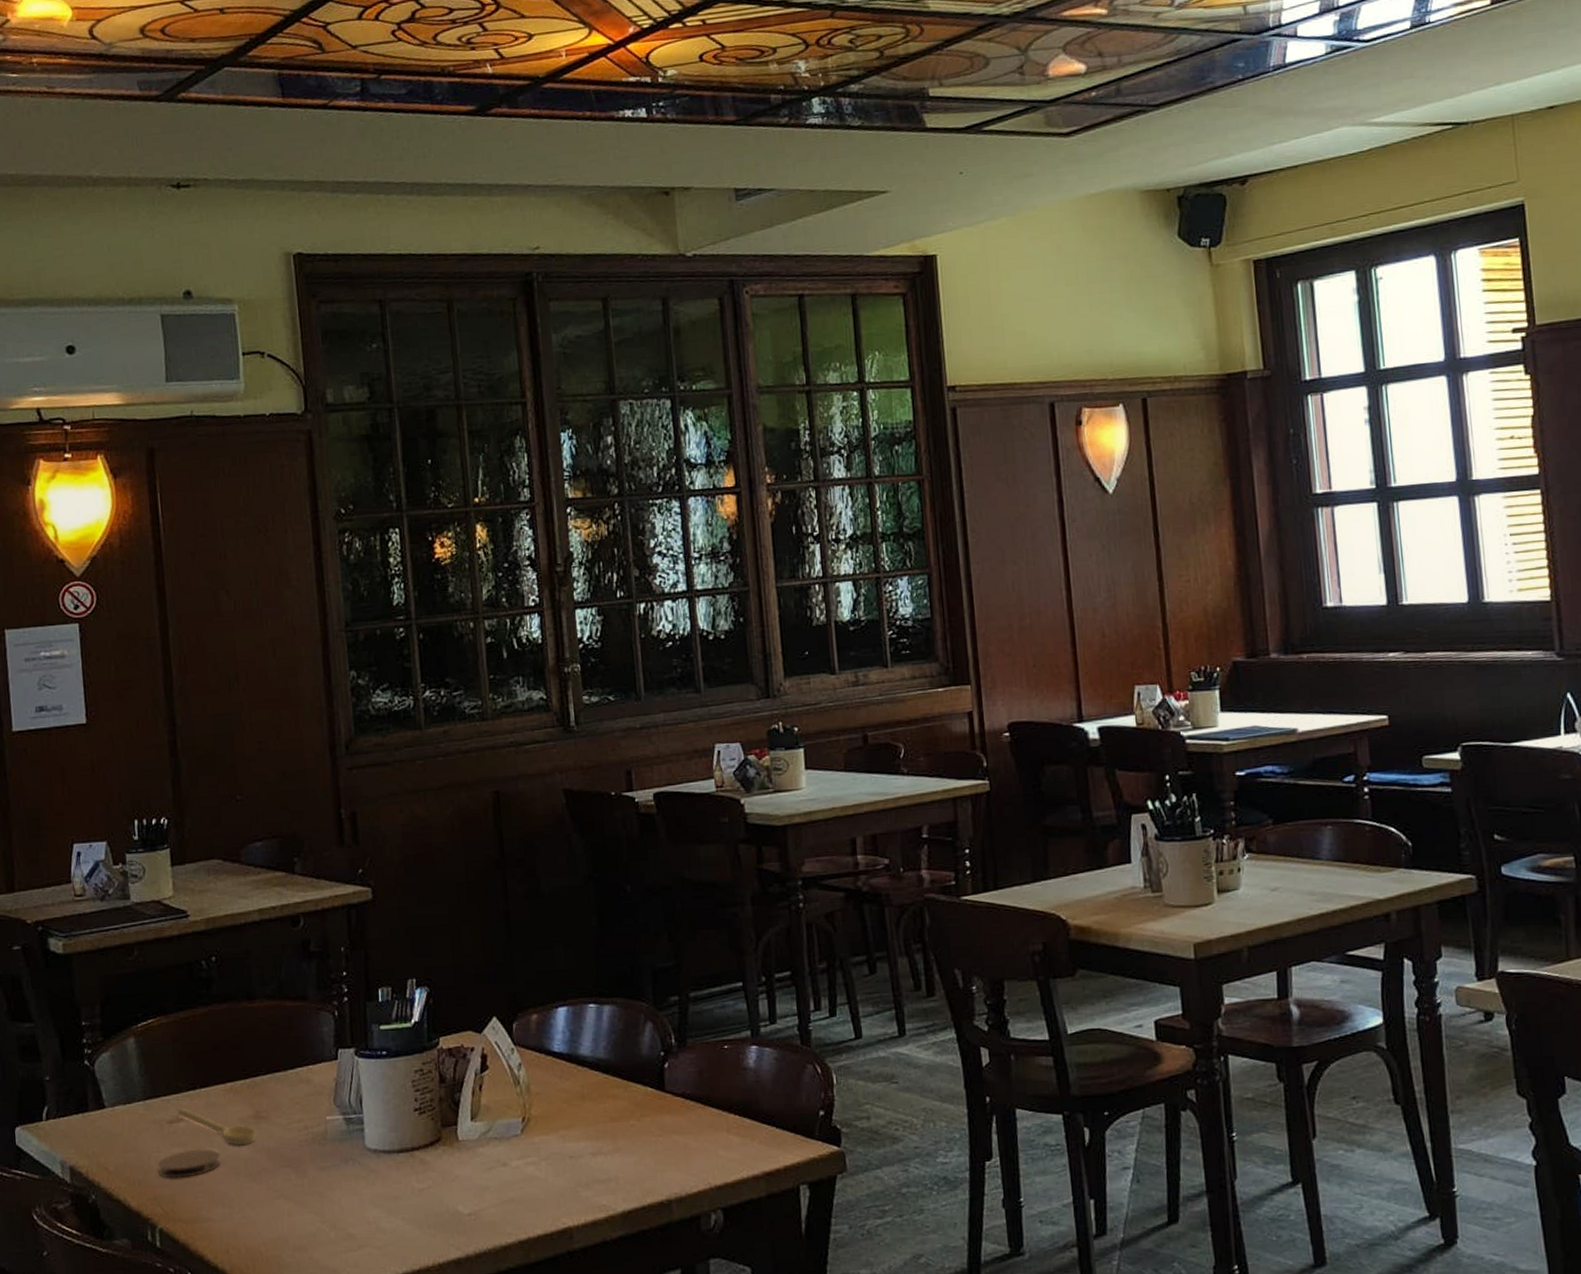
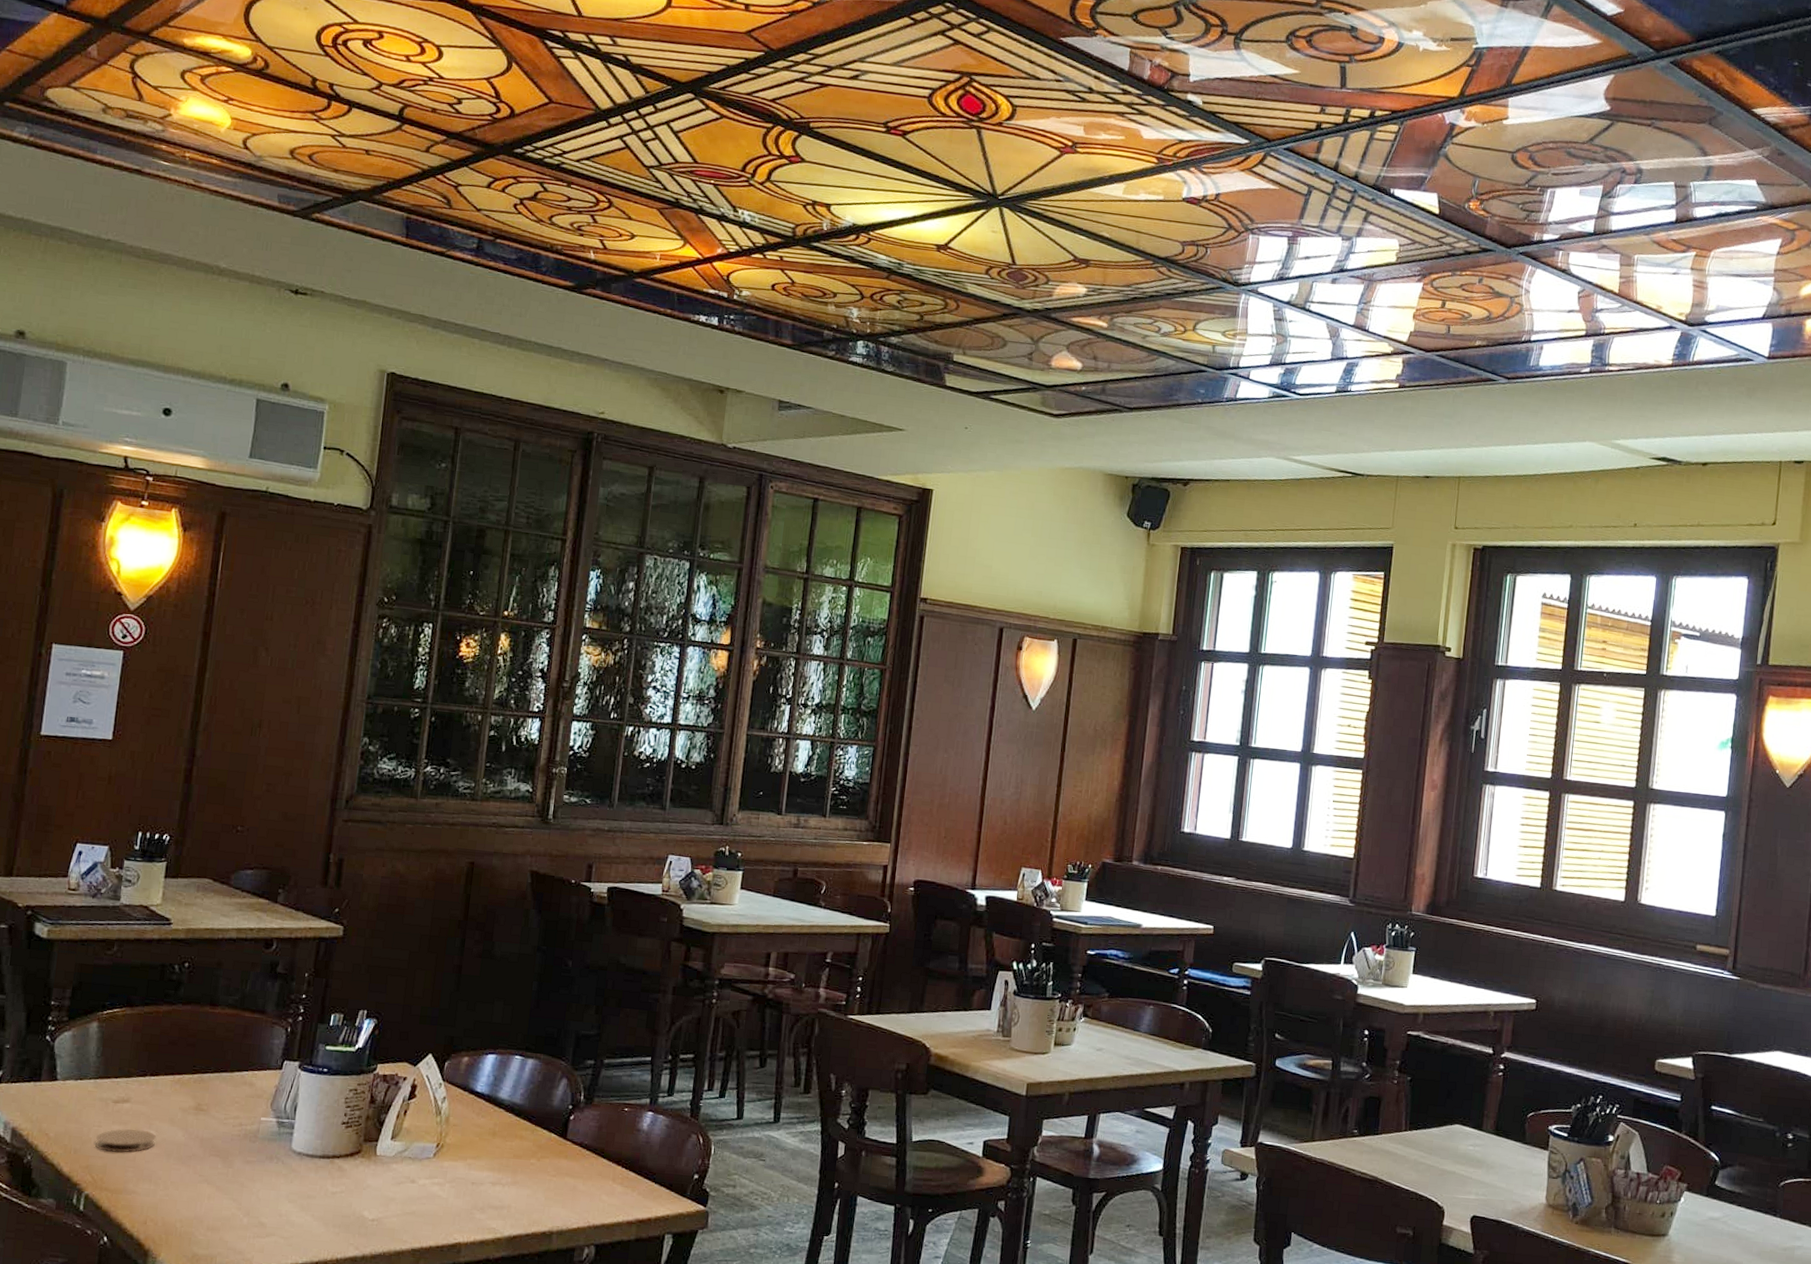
spoon: present [178,1107,257,1146] -> none [125,1090,195,1132]

